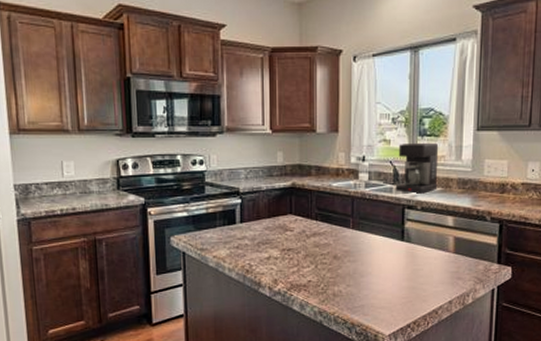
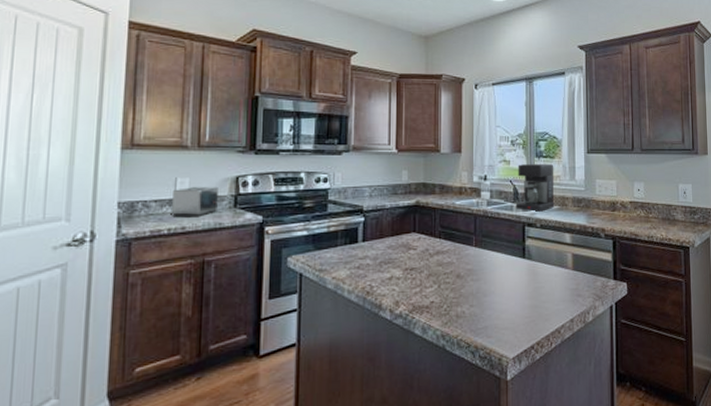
toaster: none [61,169,103,199] -> present [172,186,219,218]

